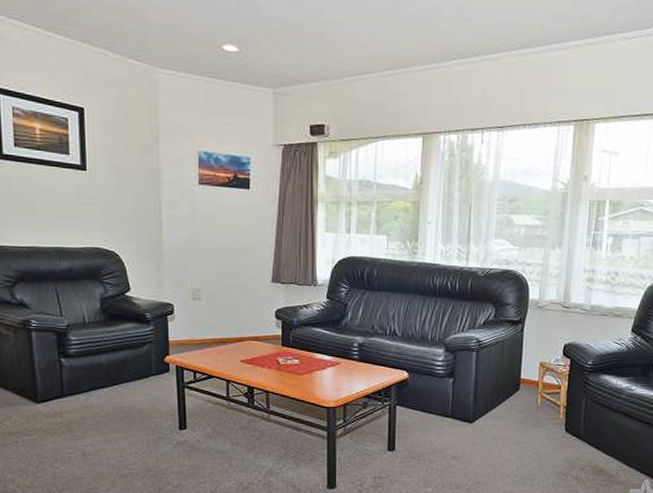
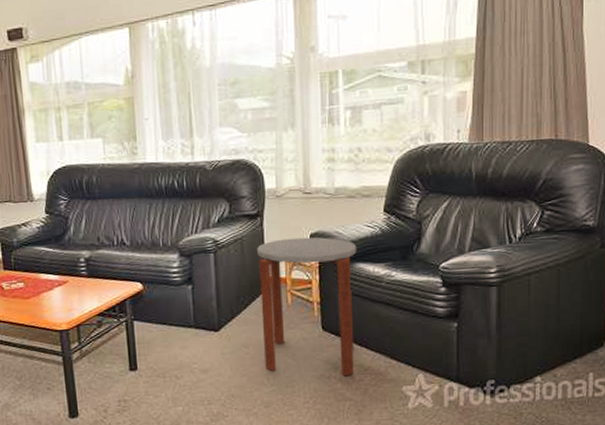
side table: none [511,346,605,475] -> present [257,237,357,377]

